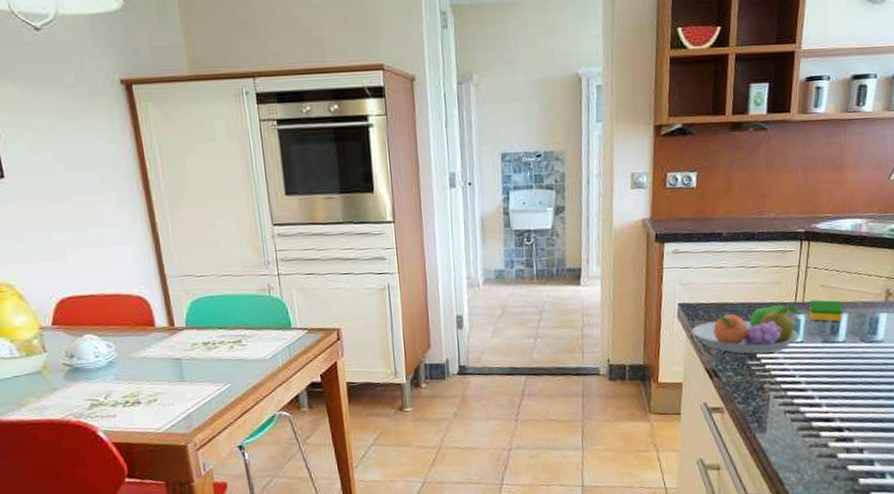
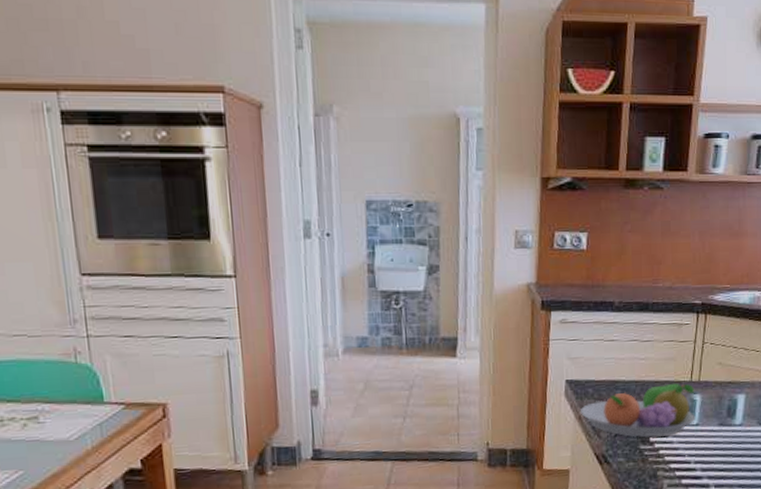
dish sponge: present [809,300,842,322] -> none [705,378,740,403]

